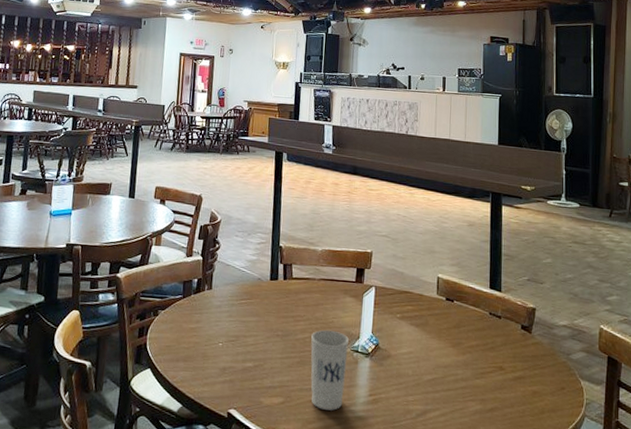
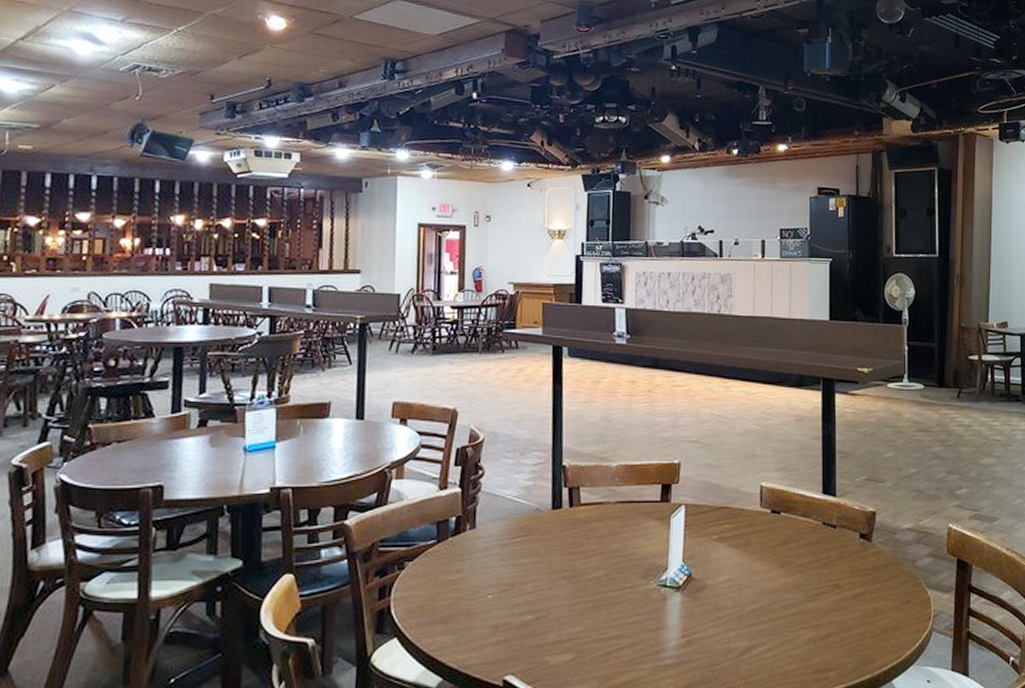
cup: present [311,329,349,411] -> none [607,563,654,662]

